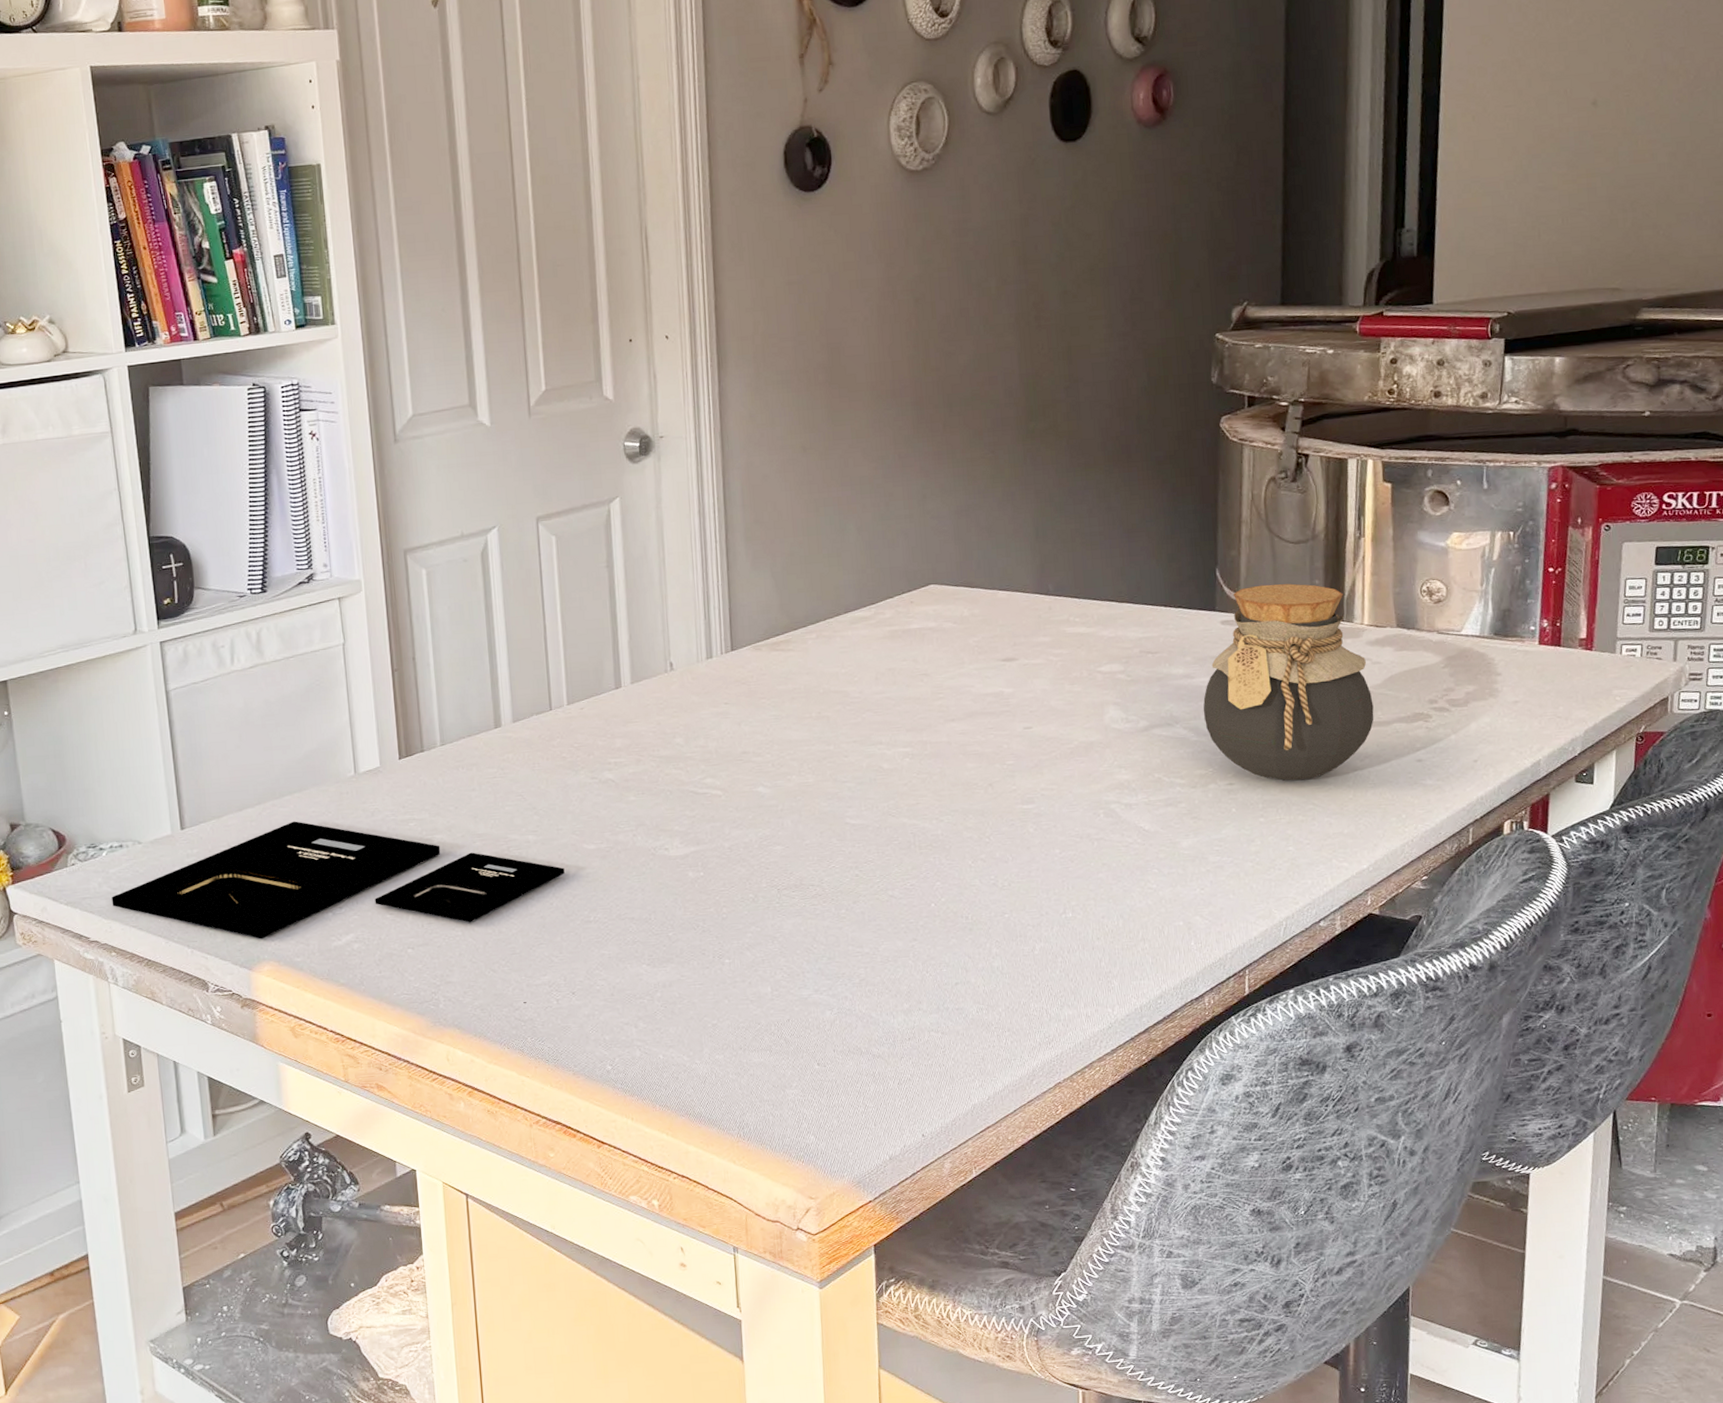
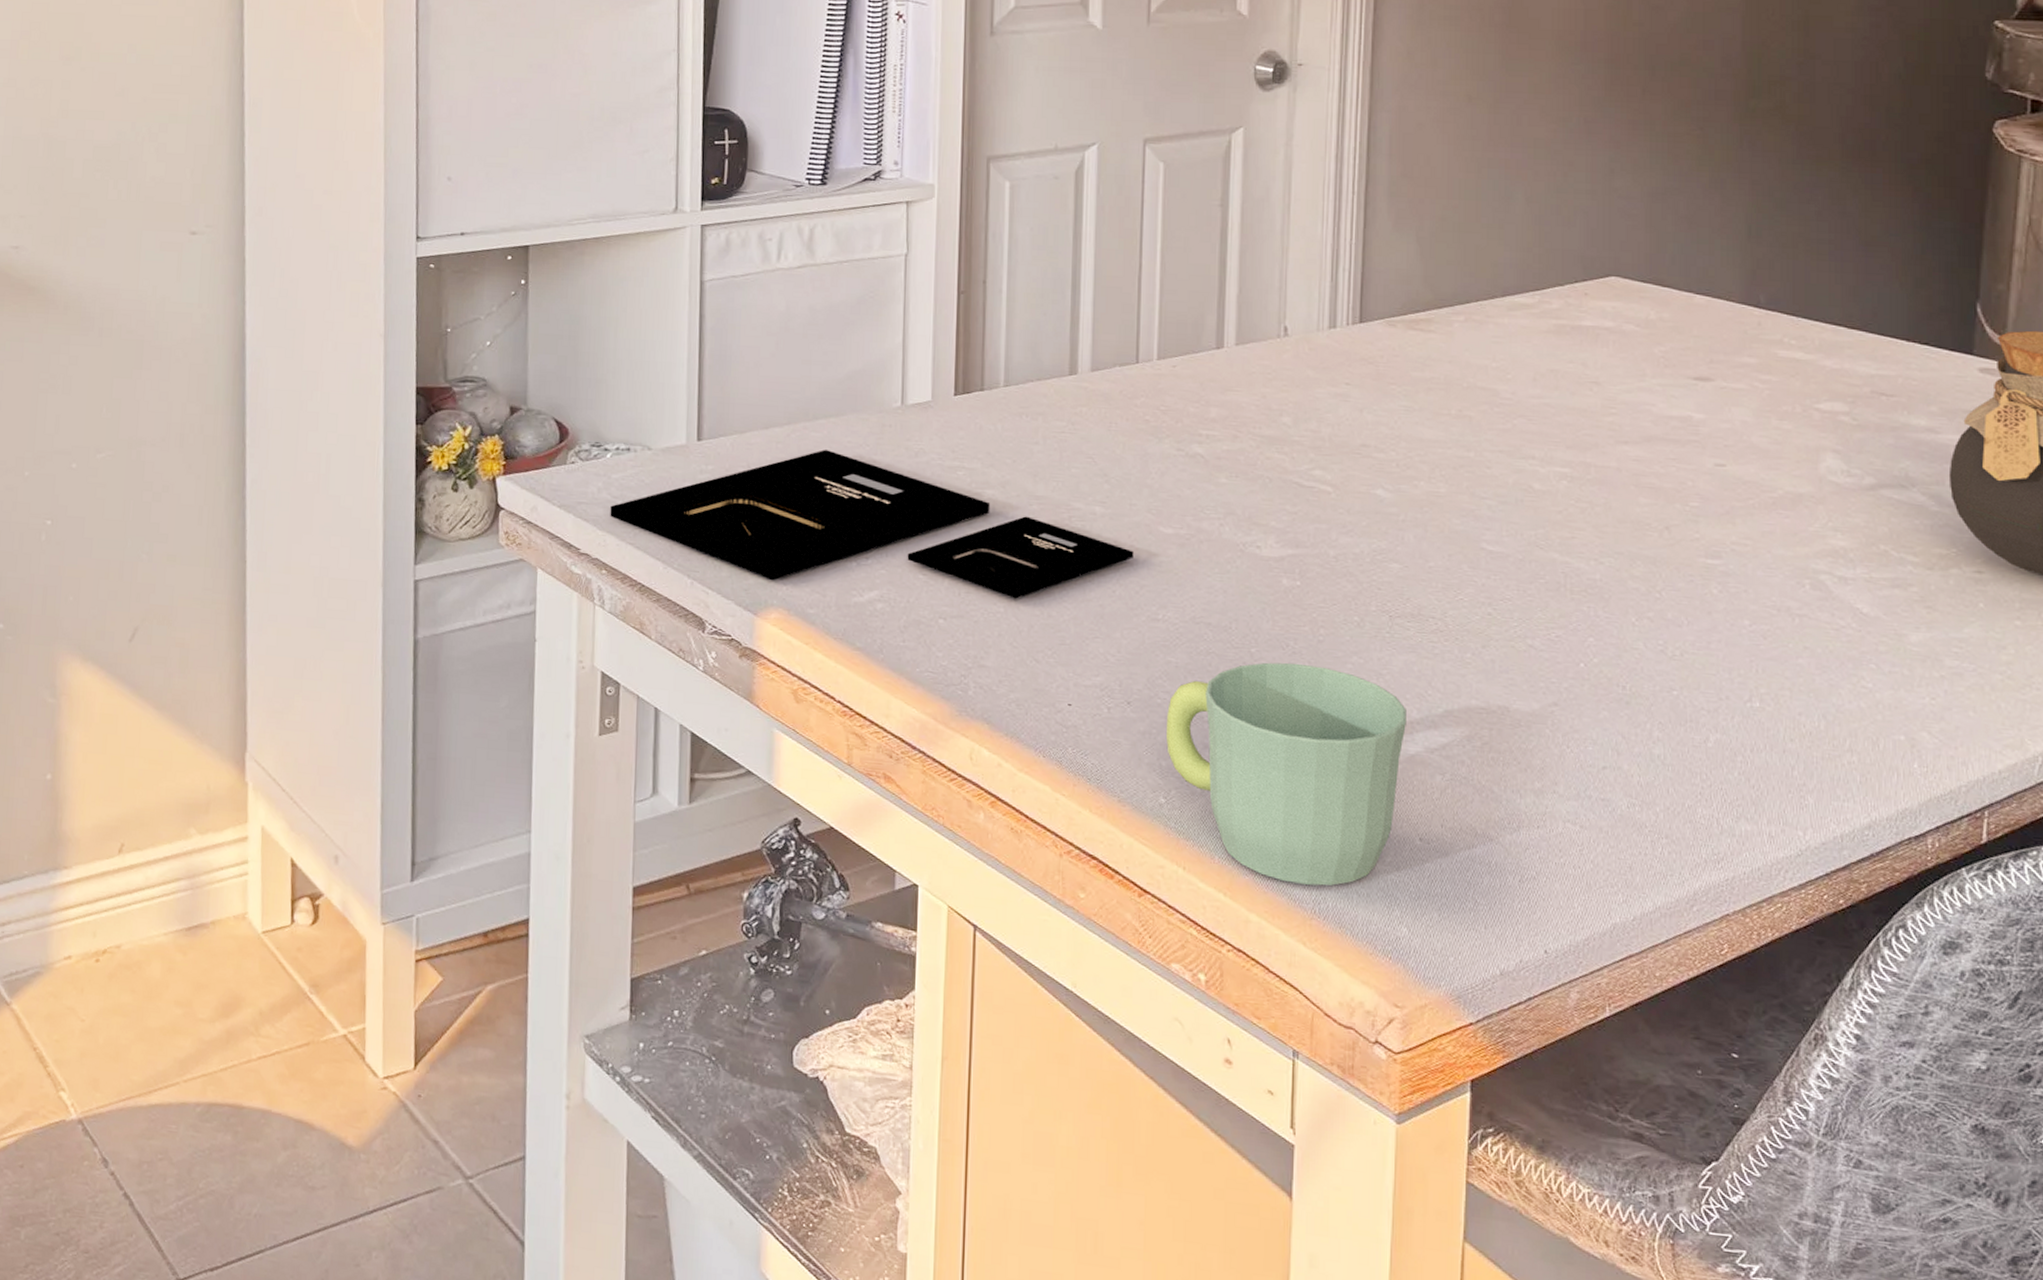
mug: none [605,938,799,1116] -> present [1165,662,1406,886]

